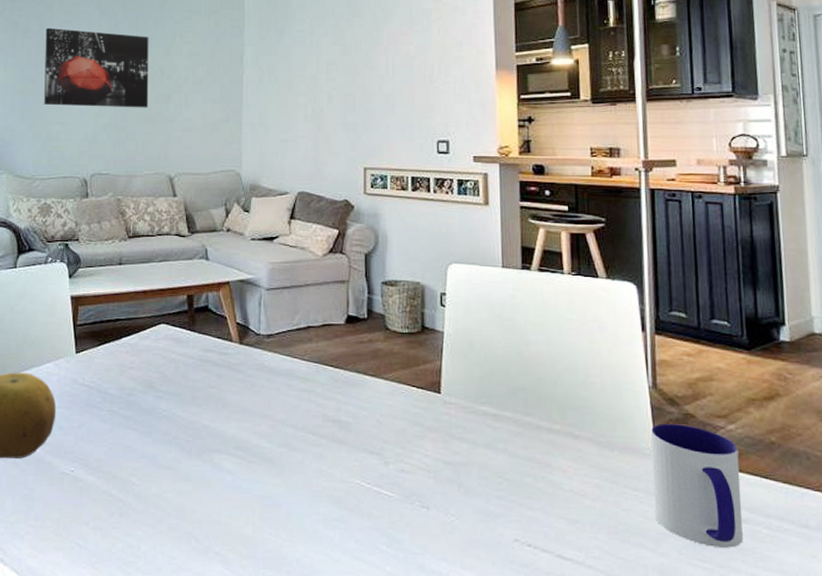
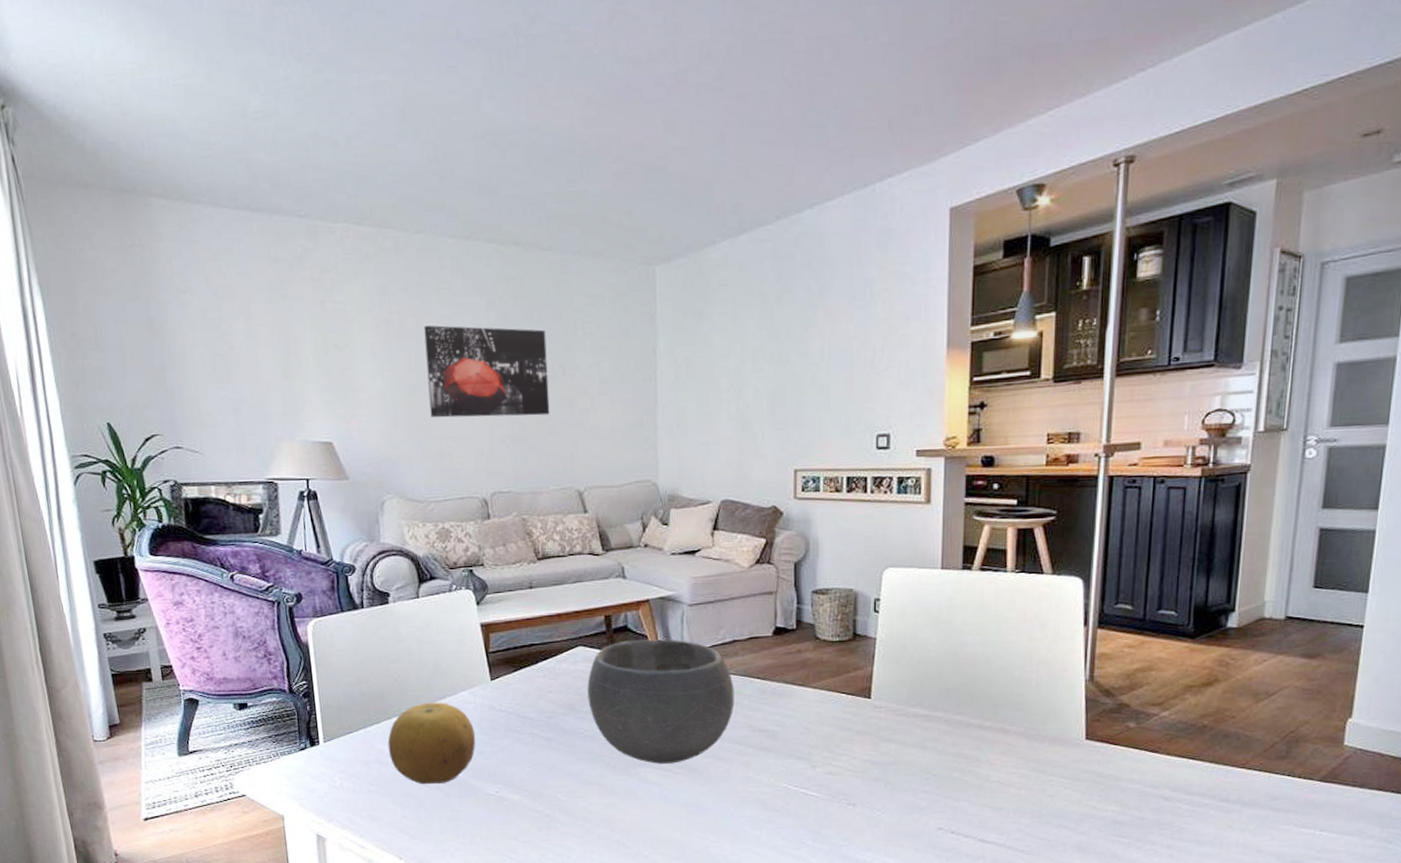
bowl: none [167,321,309,451] -> present [587,639,735,764]
mug: present [650,423,743,548] -> none [1078,714,1169,824]

